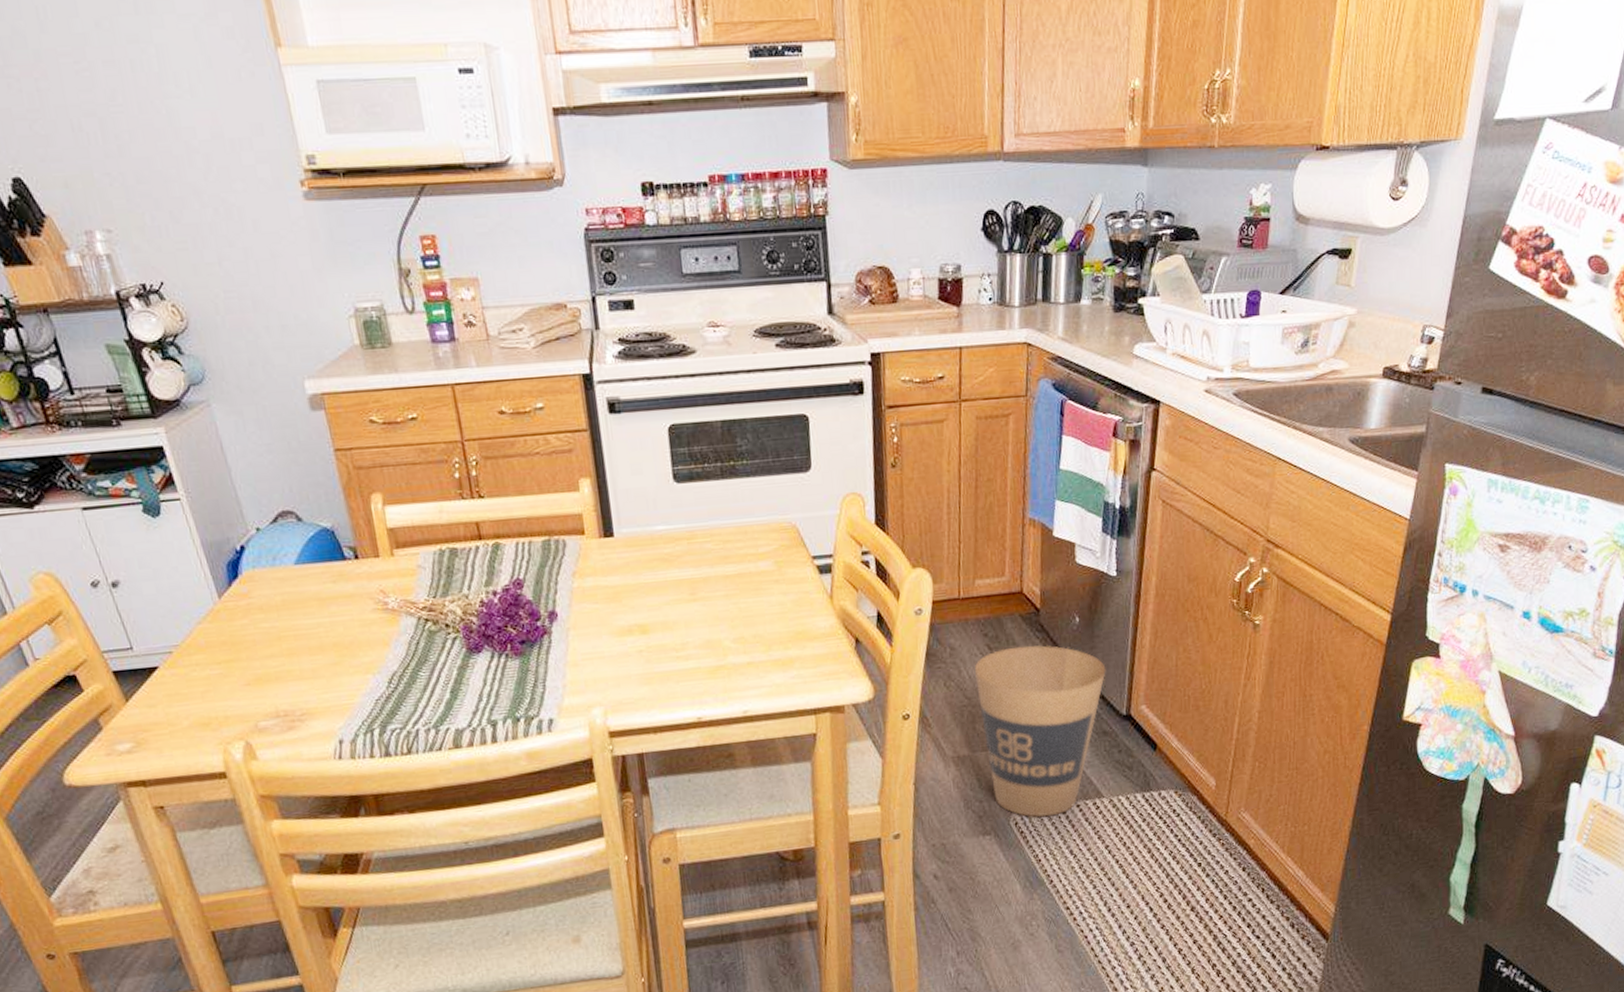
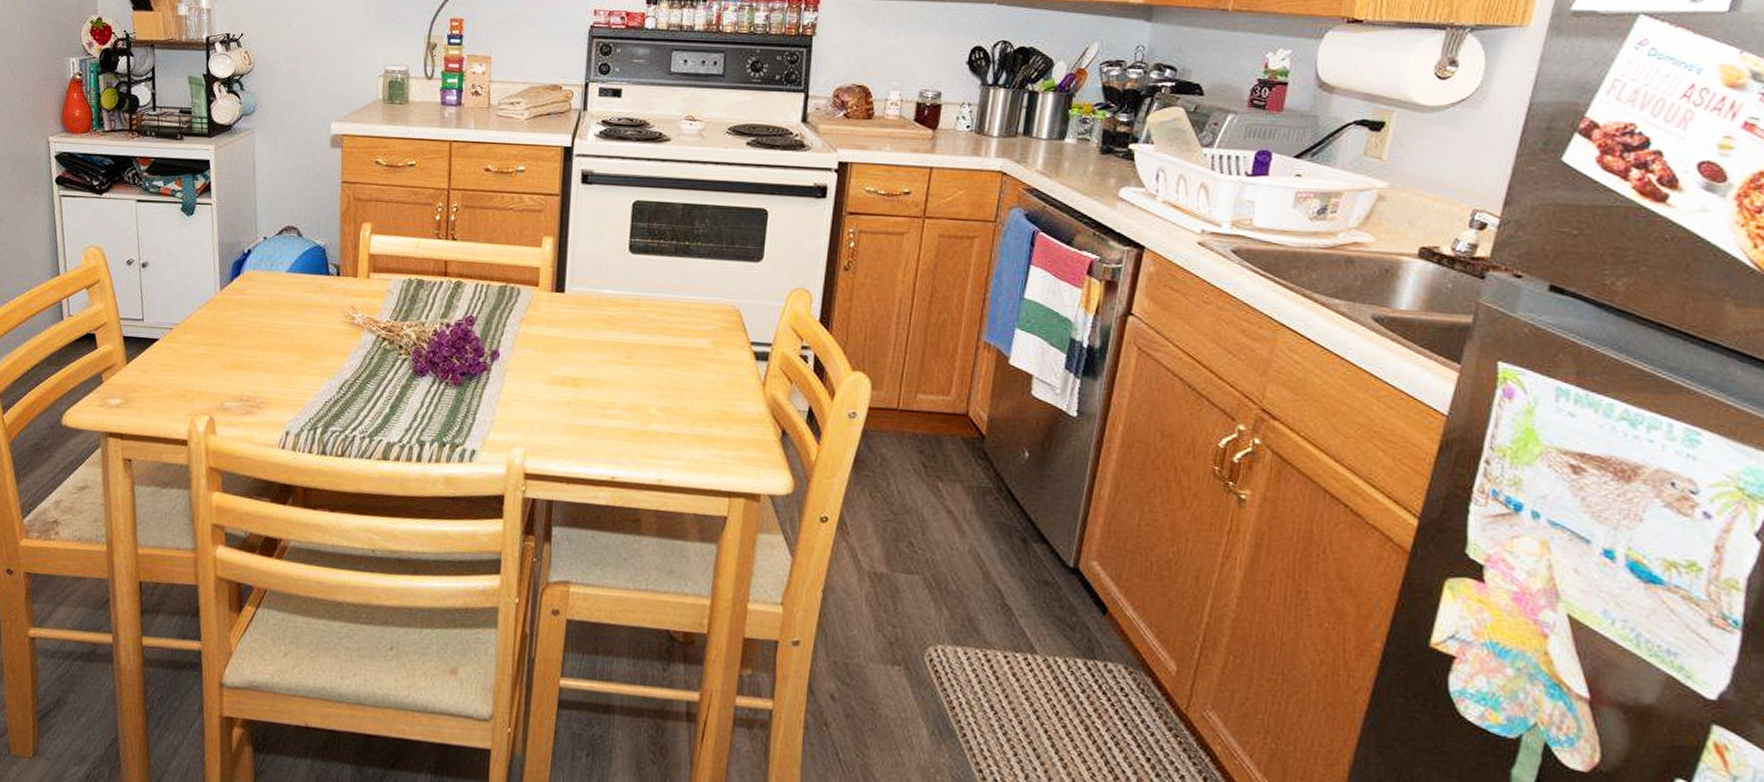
trash can: present [974,645,1106,817] -> none [904,469,1055,663]

